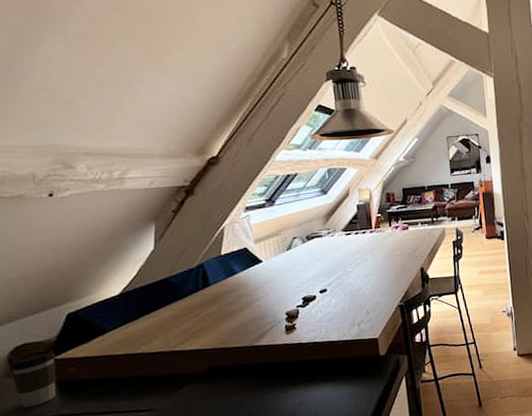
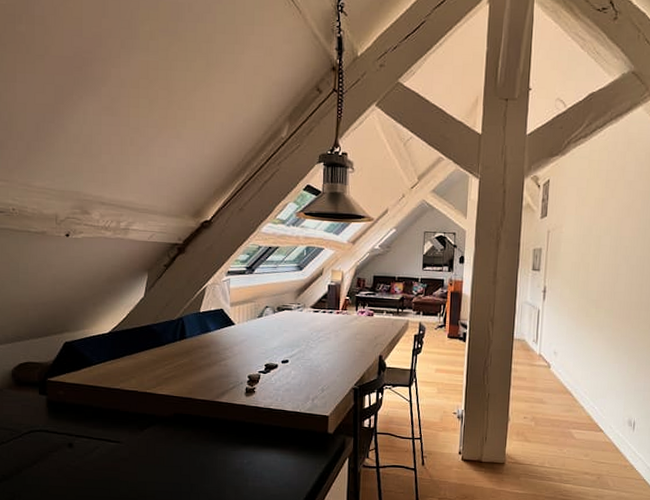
coffee cup: present [9,349,57,408] -> none [12,370,50,419]

